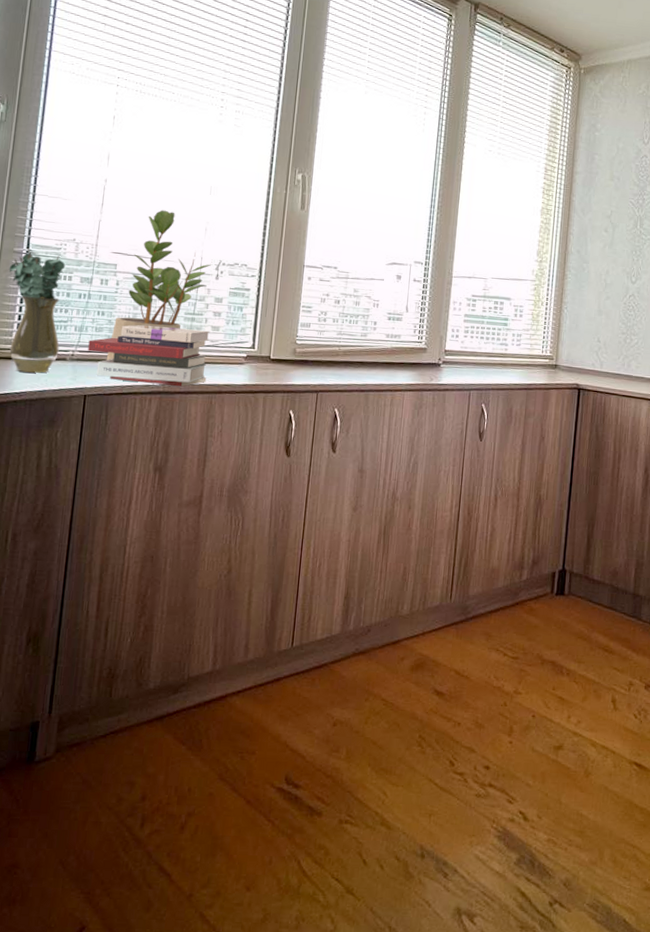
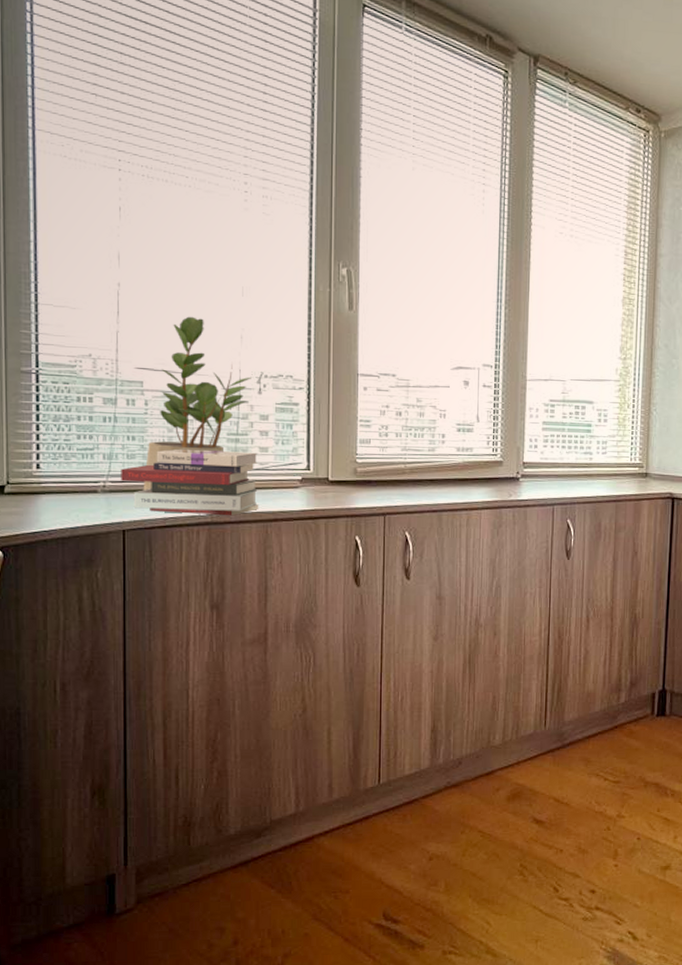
vase: present [9,247,66,373] -> none [18,366,88,508]

